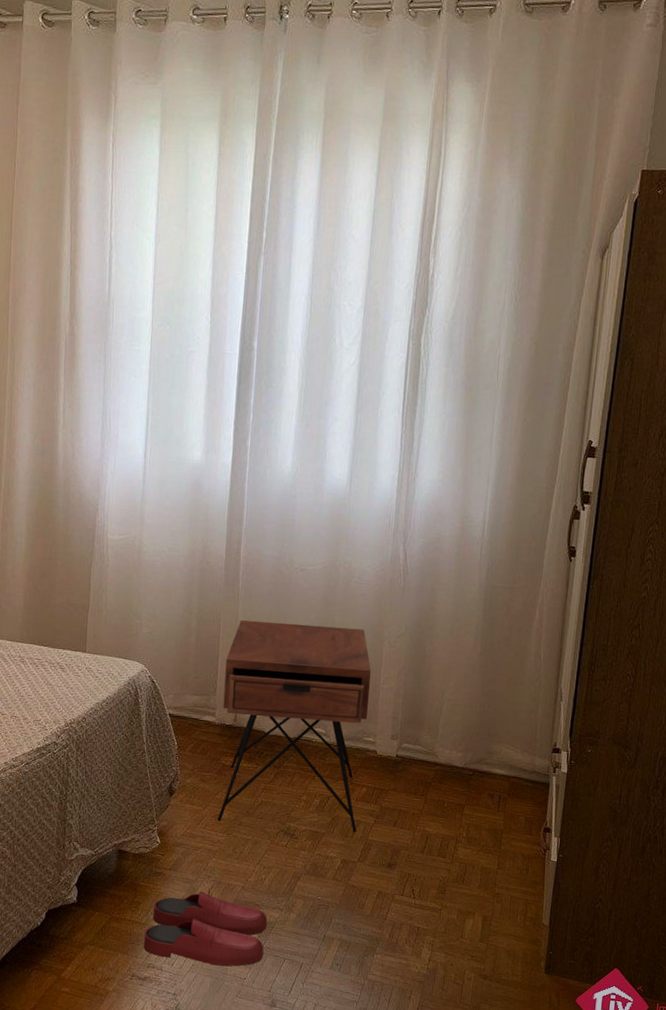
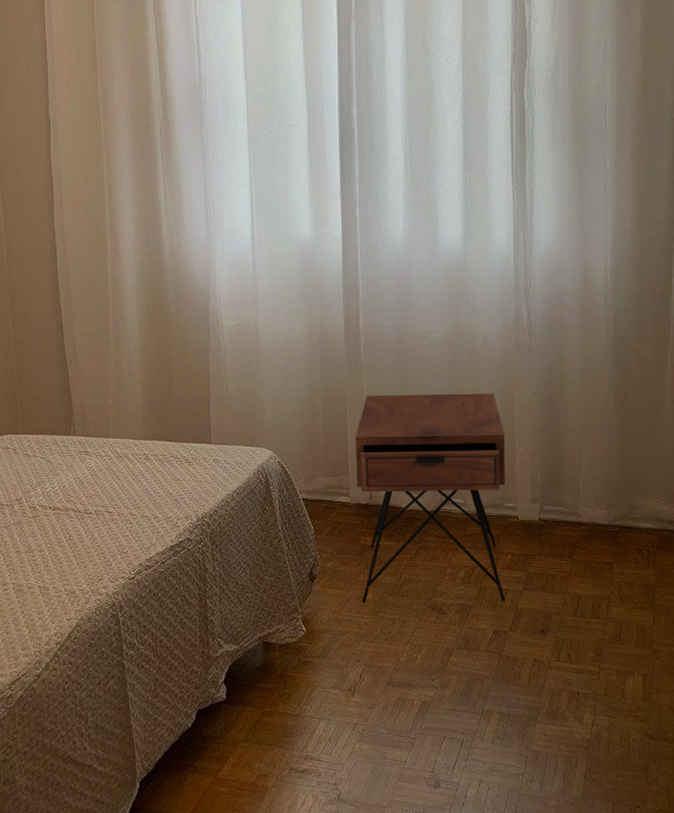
slippers: present [143,891,267,967] -> none [298,677,423,751]

